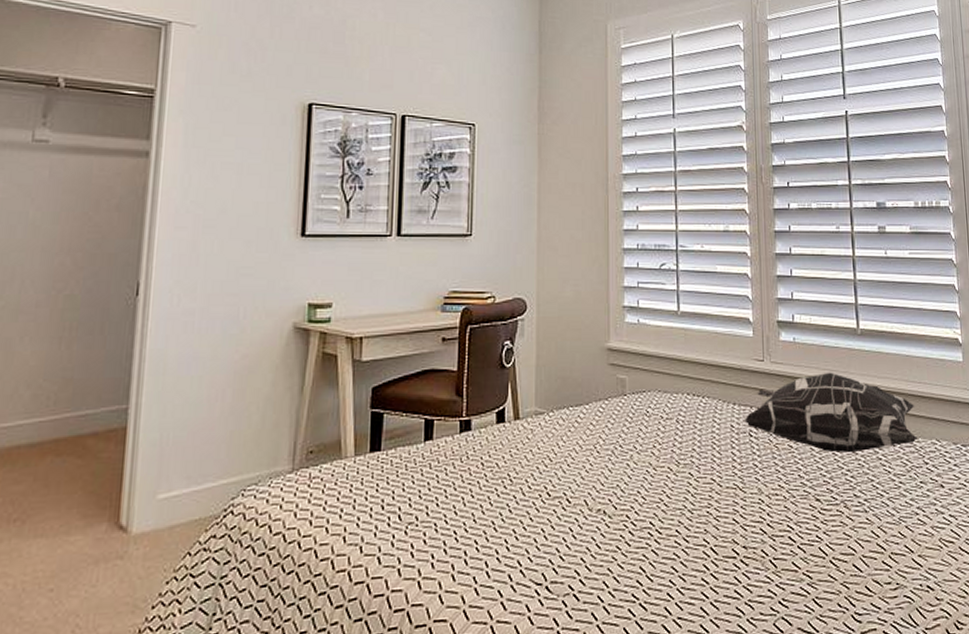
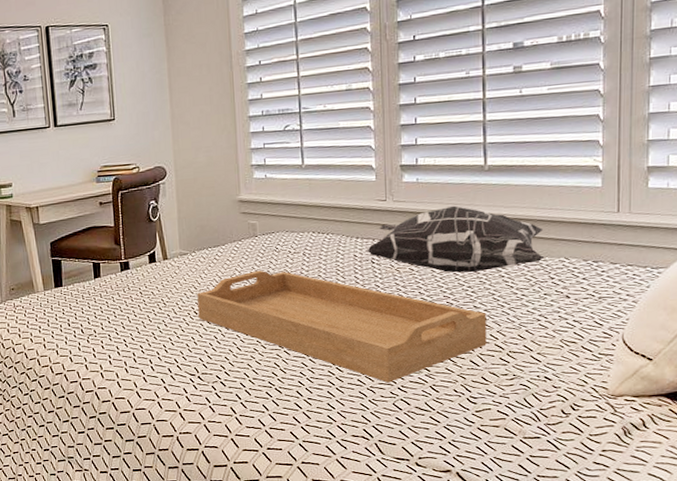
serving tray: none [552,439,869,595] -> present [197,270,487,383]

